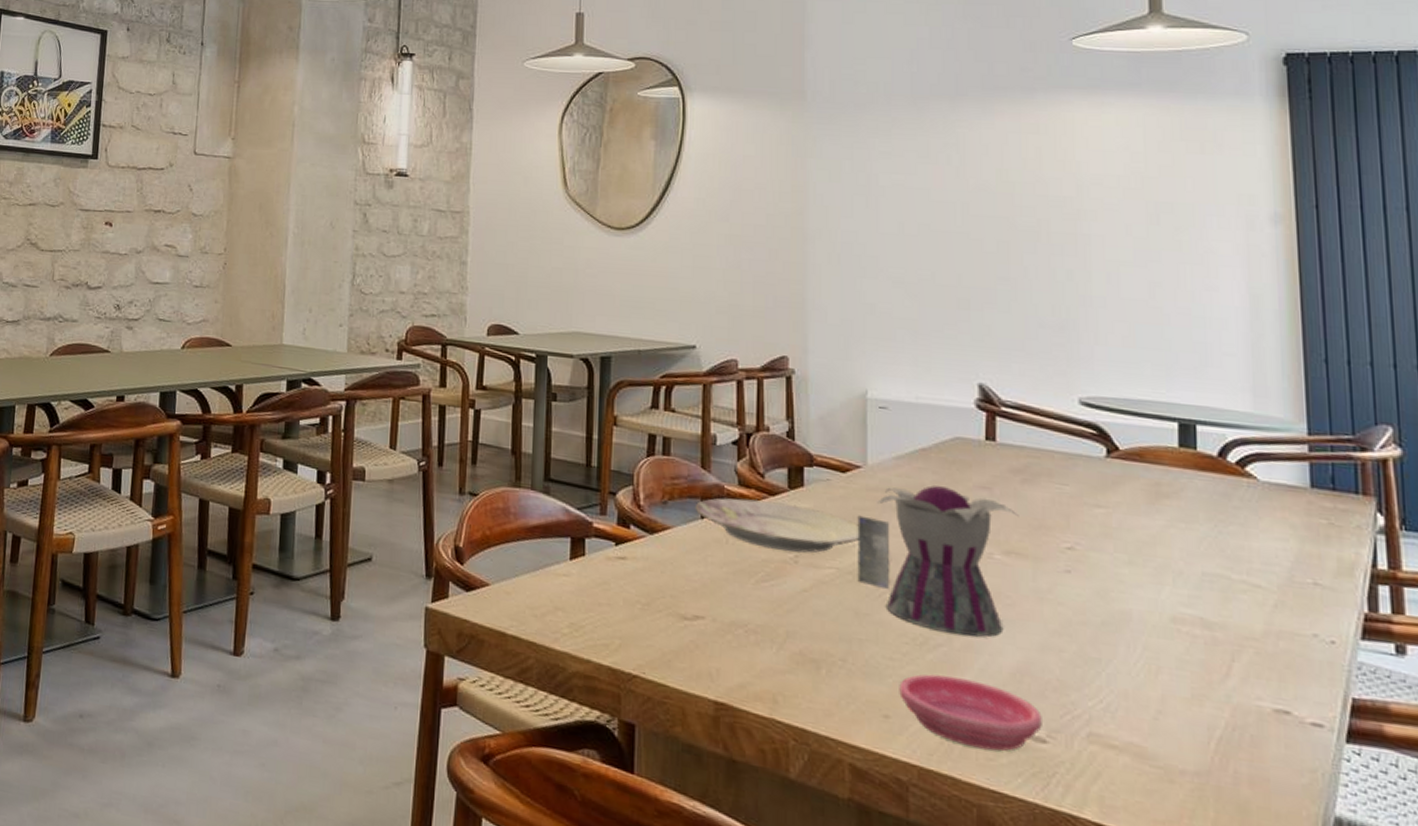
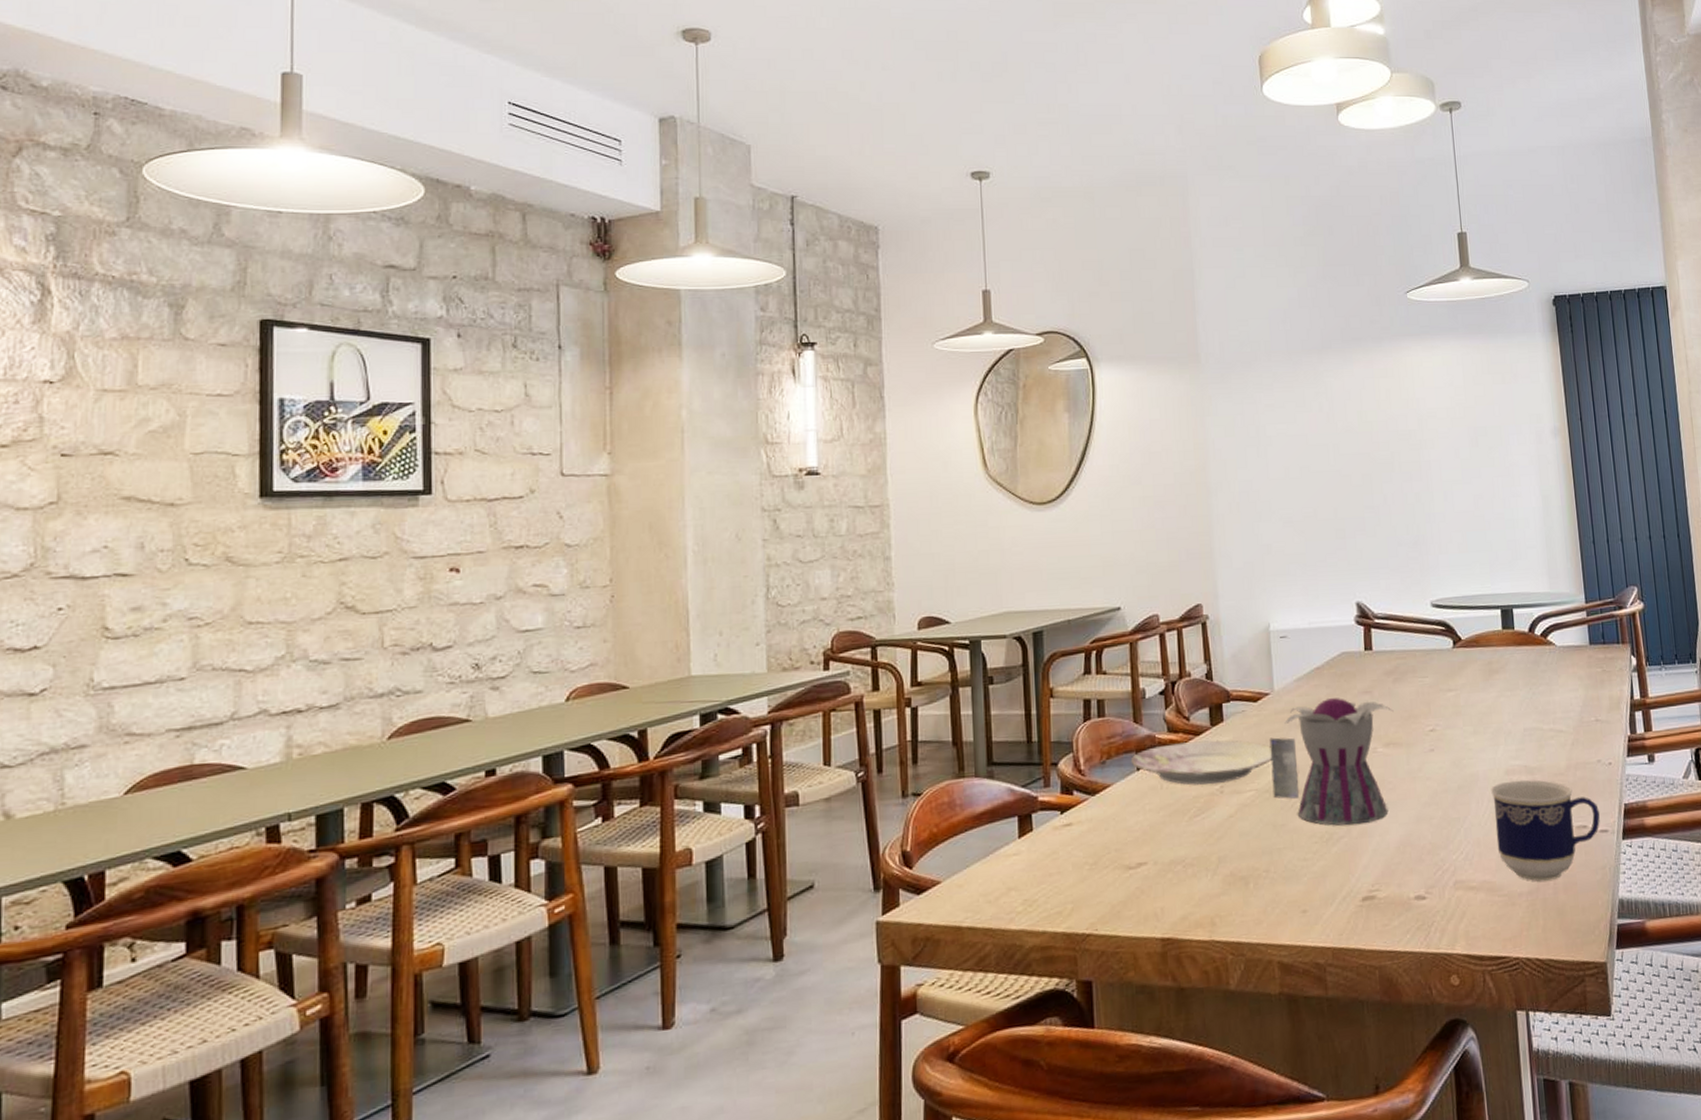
saucer: present [899,674,1042,751] -> none [1312,860,1422,919]
cup: none [1148,630,1312,767] -> present [1491,779,1600,881]

